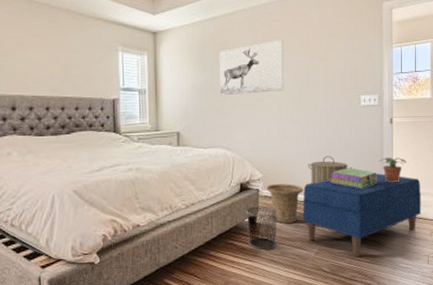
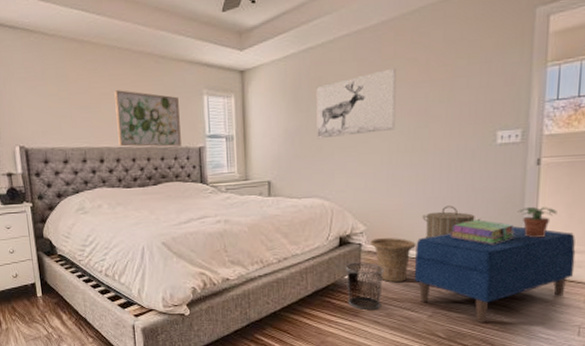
wall art: none [30,41,96,98] -> present [114,90,181,147]

